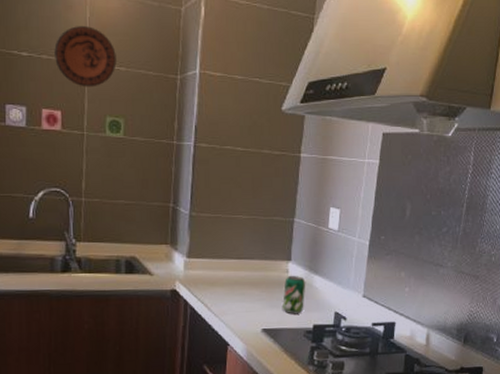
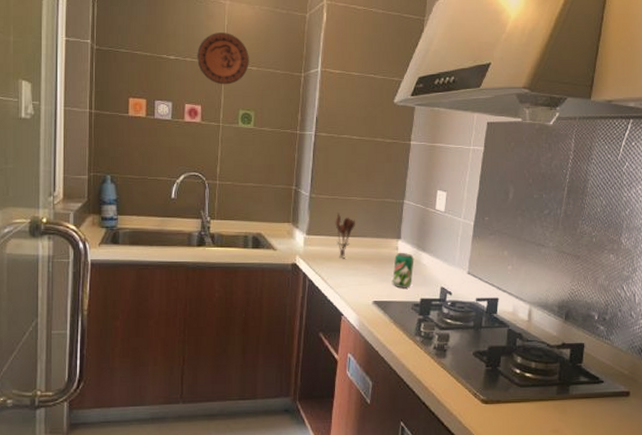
utensil holder: none [218,232,241,283] -> present [335,212,355,259]

